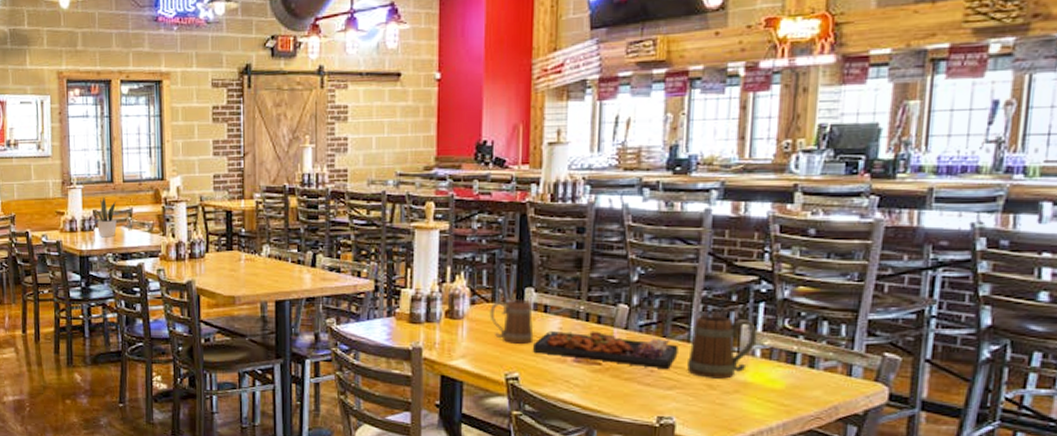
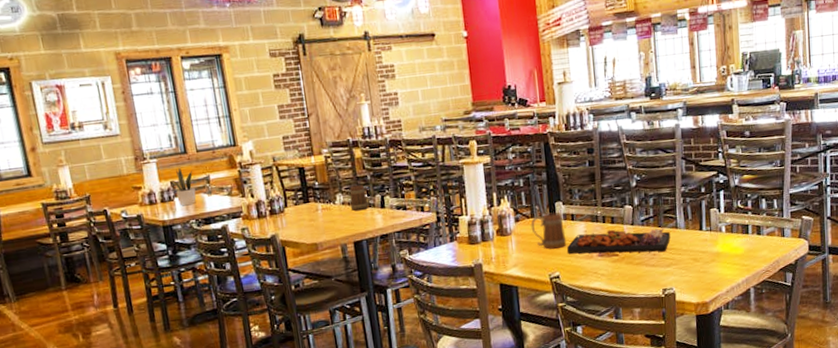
beer mug: none [277,238,306,267] -> present [349,185,374,211]
beer mug: present [687,316,758,379] -> none [678,205,722,254]

